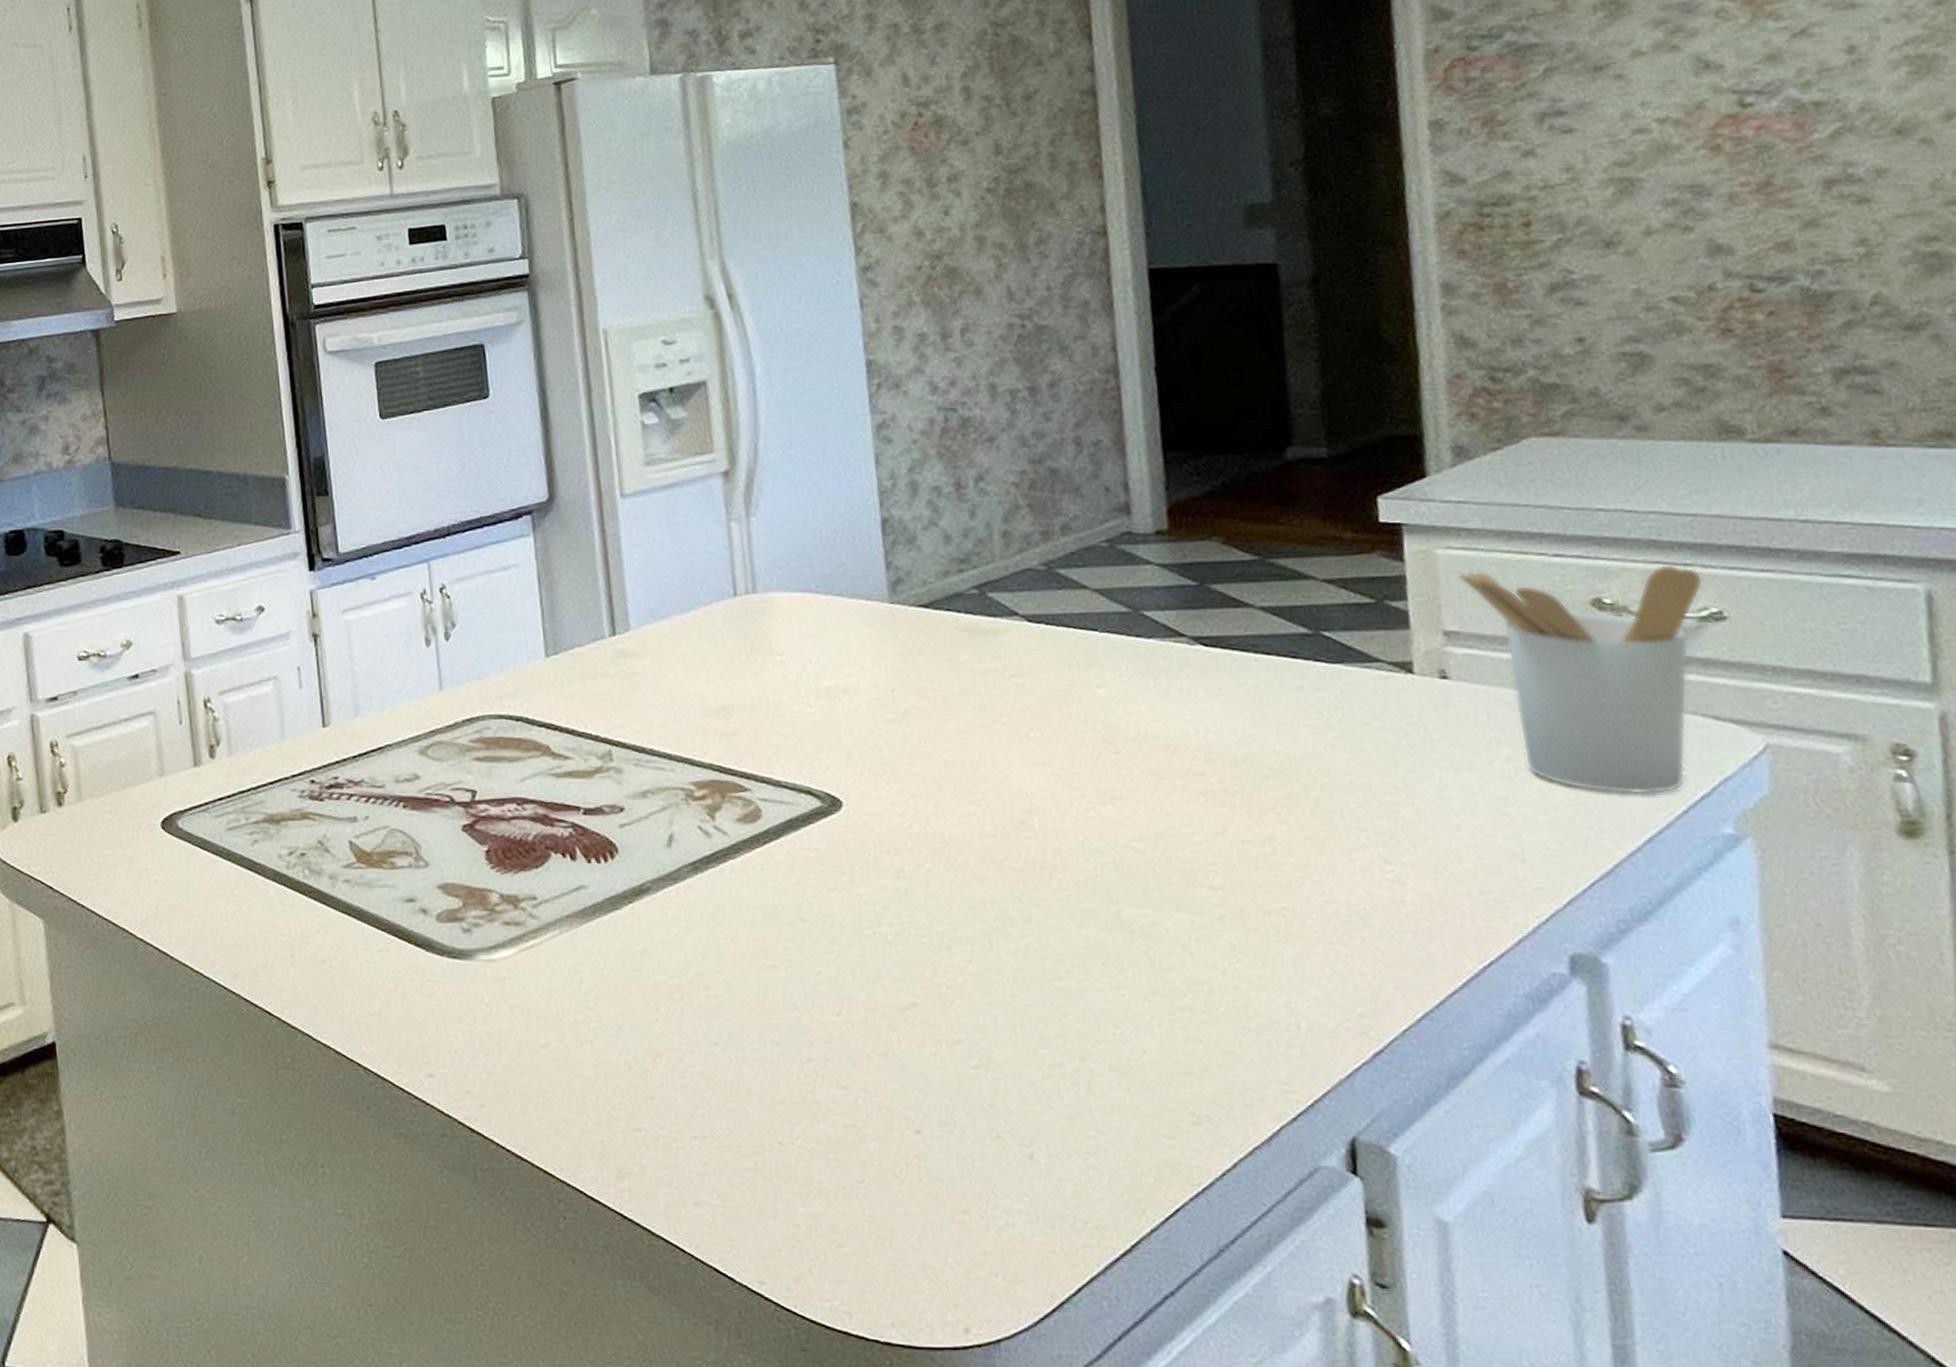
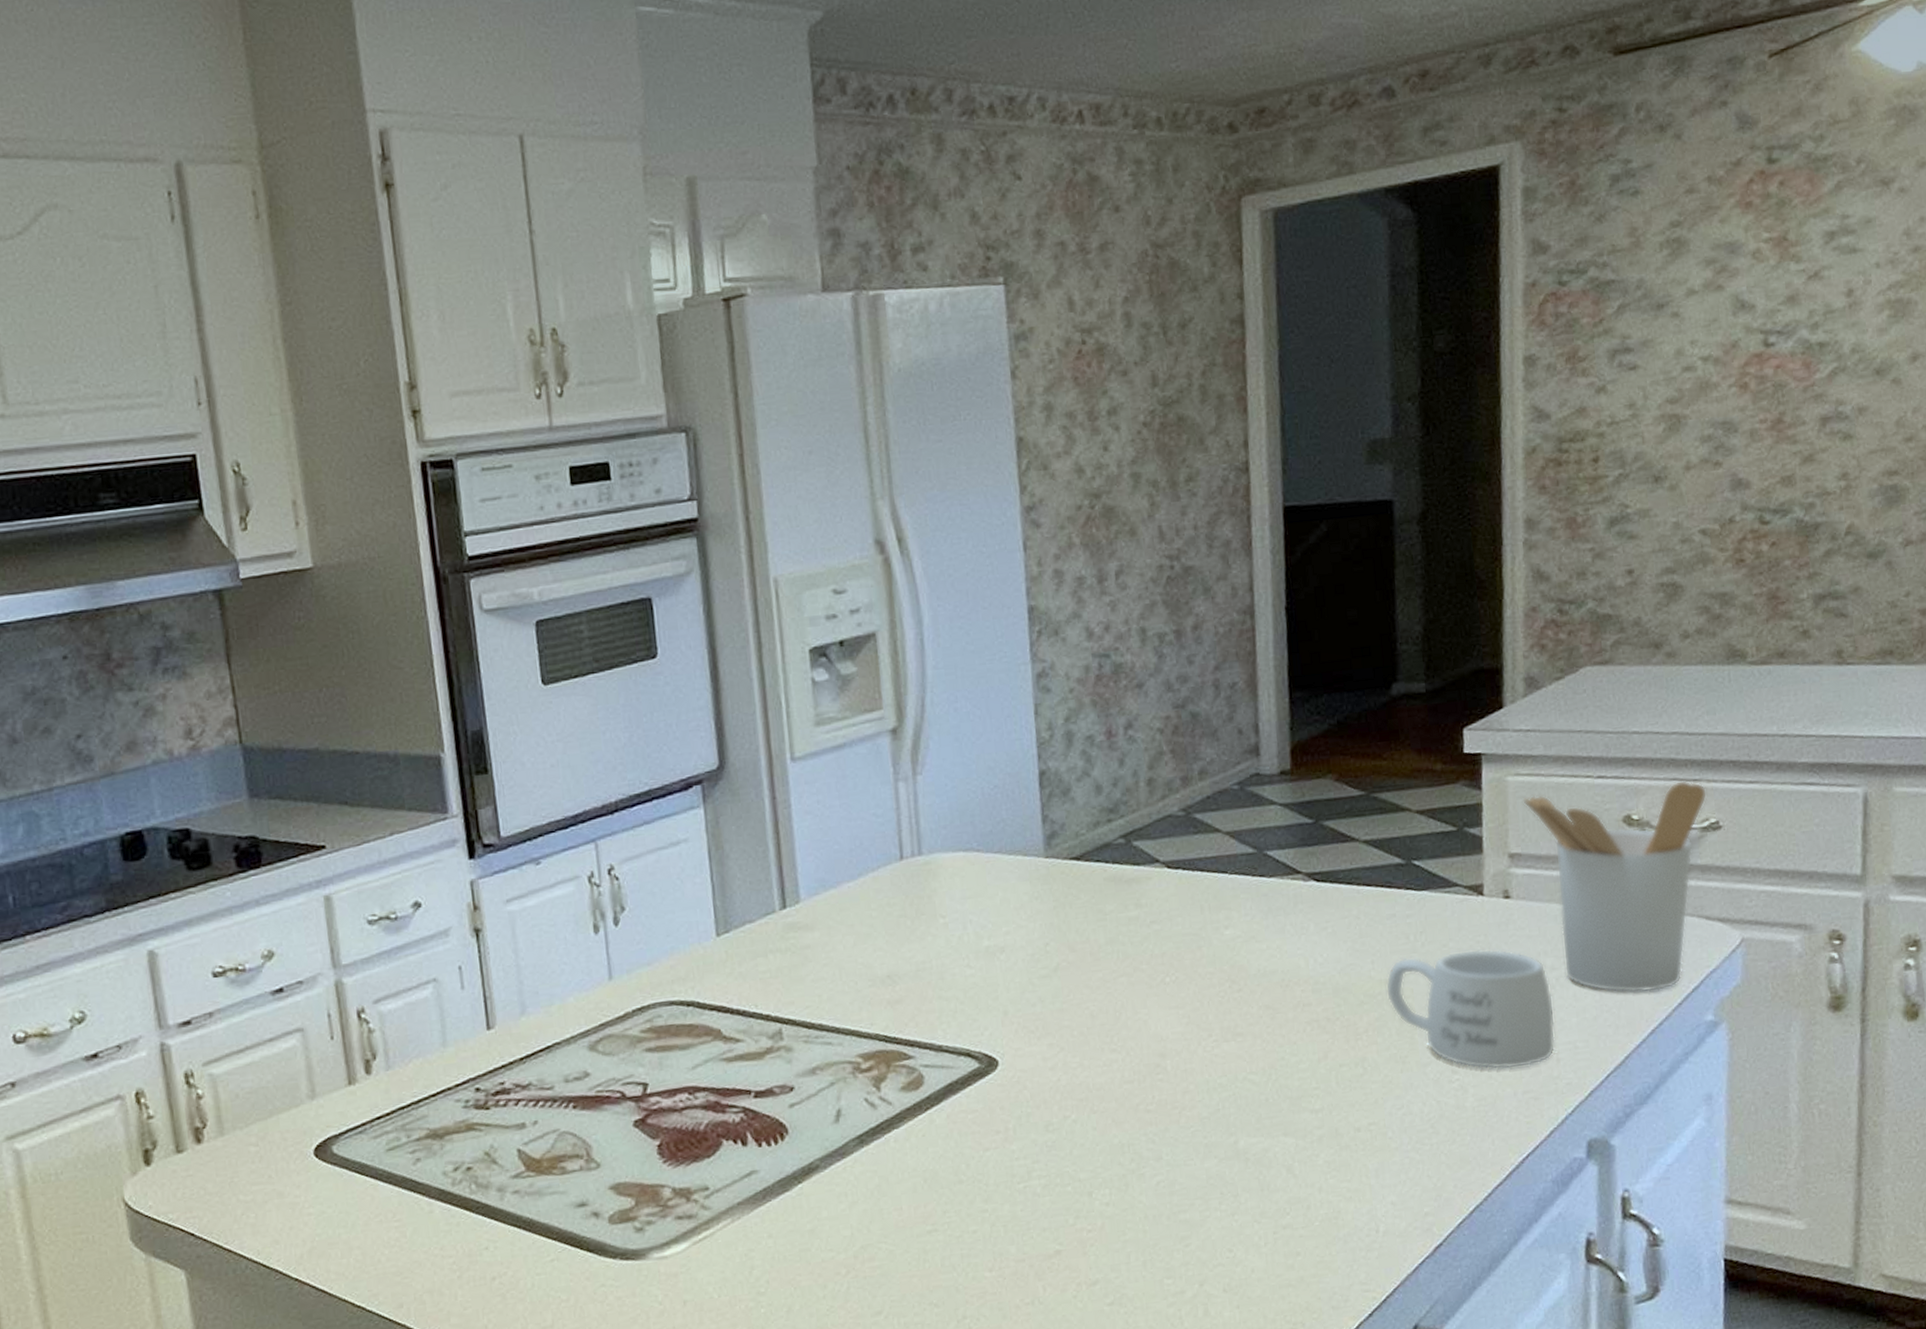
mug: none [1294,730,1519,866] -> present [1385,948,1556,1070]

